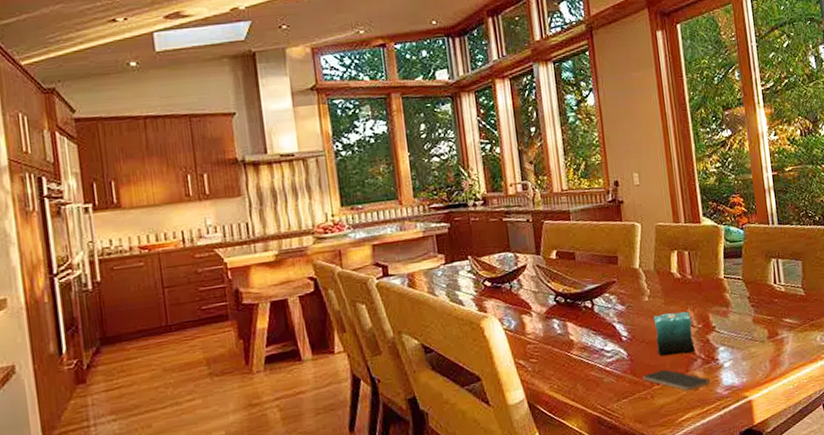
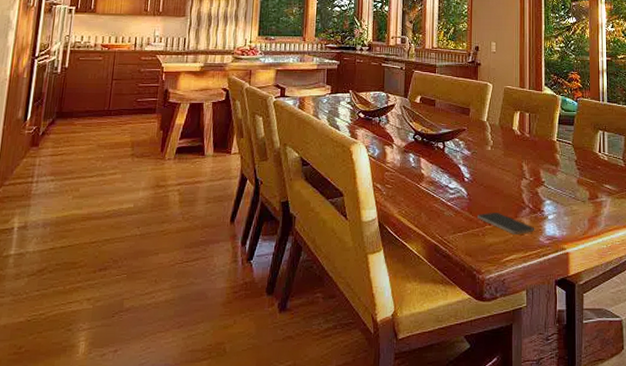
candle: present [653,311,695,356] -> none [492,163,525,201]

